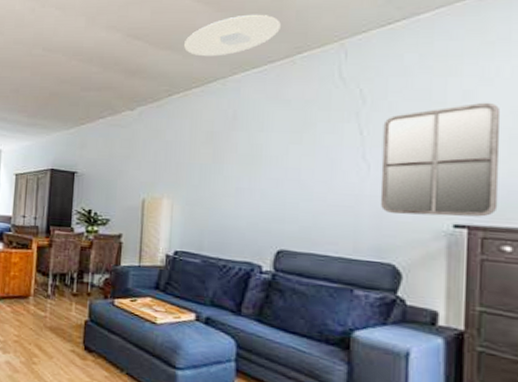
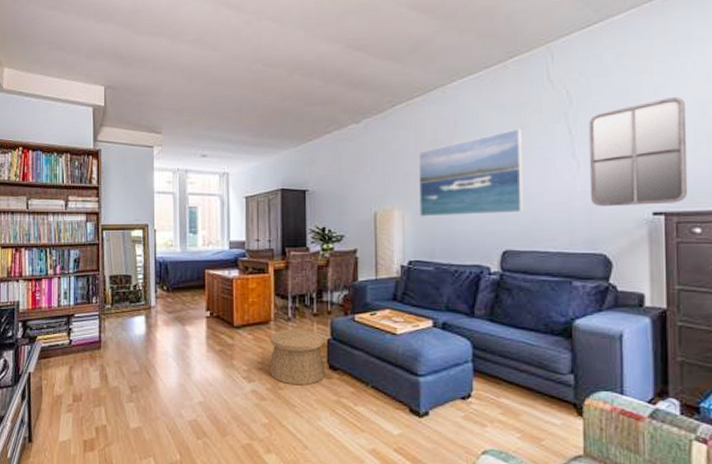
basket: none [25,305,81,363] -> present [269,329,325,386]
ceiling light: present [184,14,281,57] -> none [403,20,492,65]
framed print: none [190,125,307,213] -> present [419,128,523,217]

